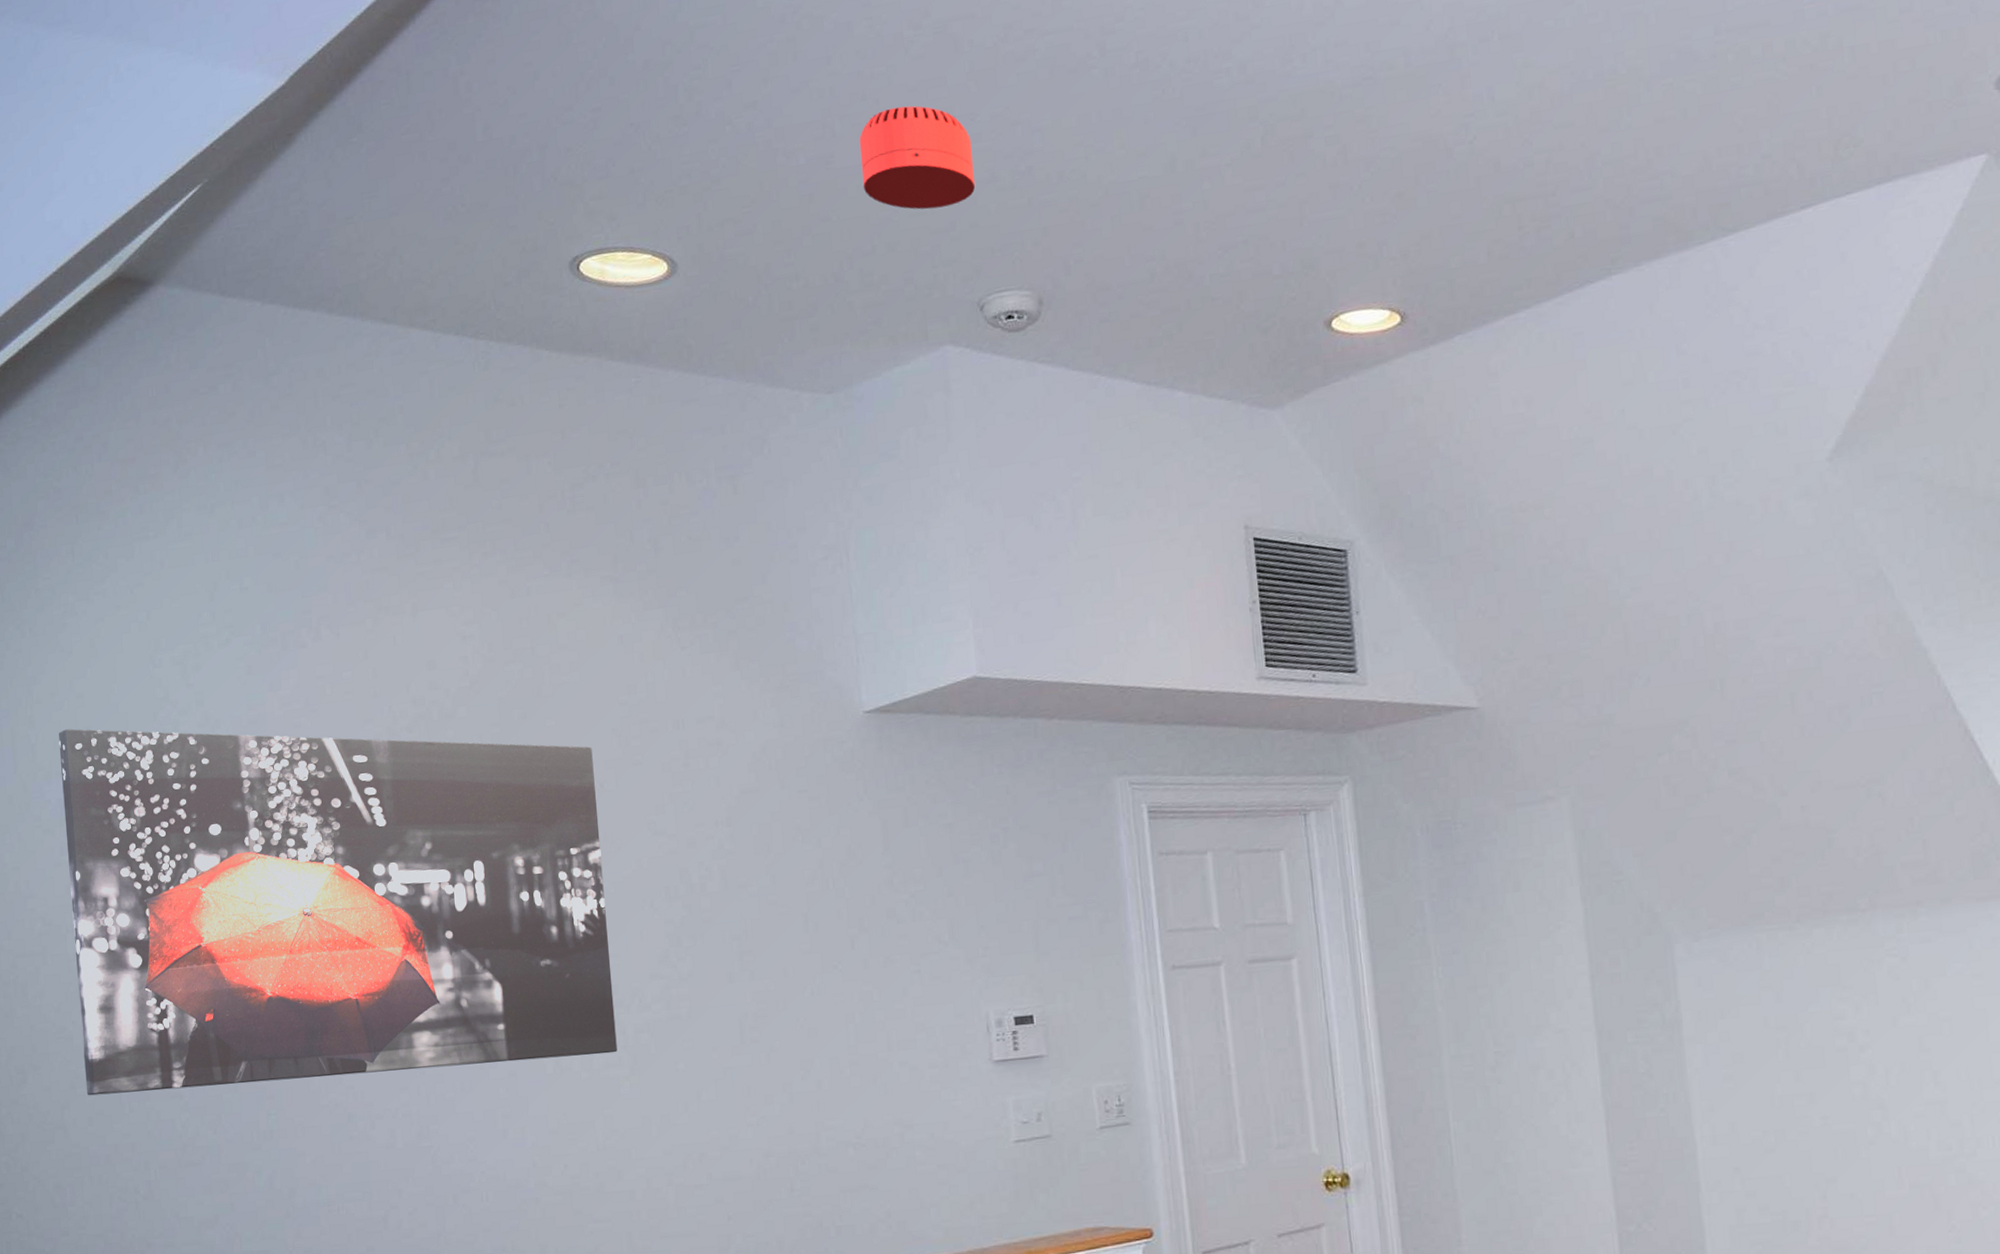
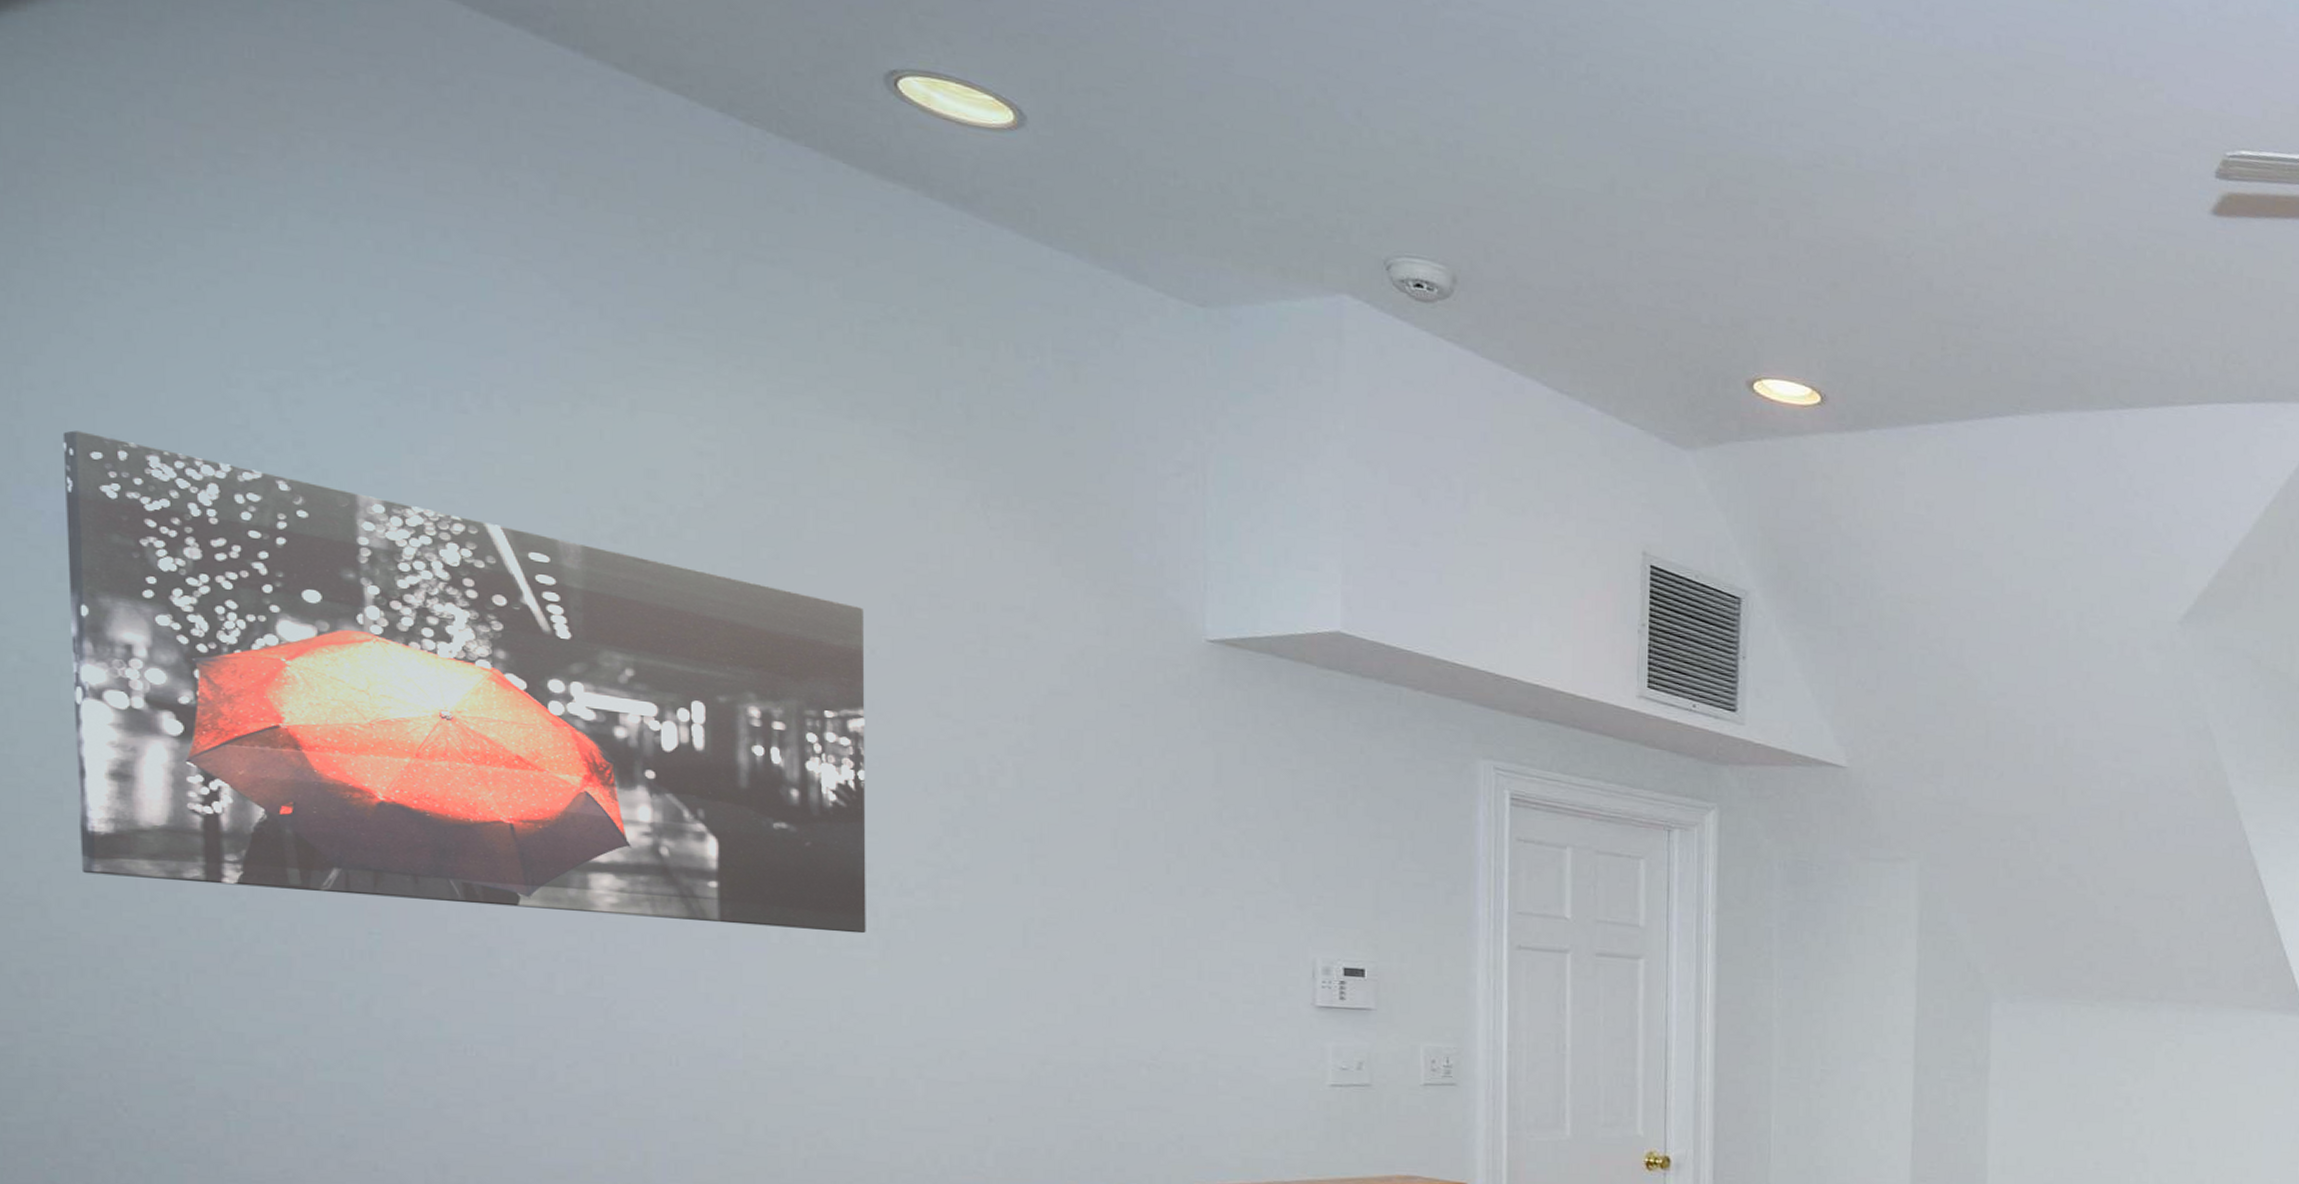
smoke detector: present [859,105,976,210] -> none [1265,31,1396,154]

